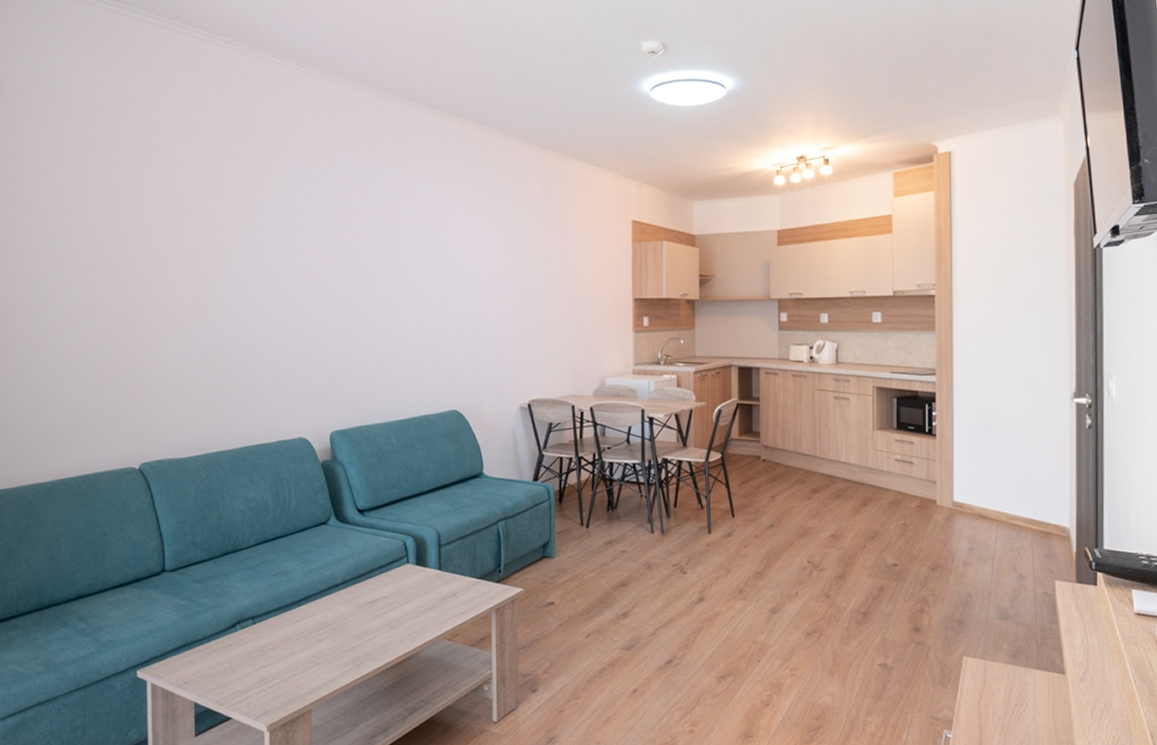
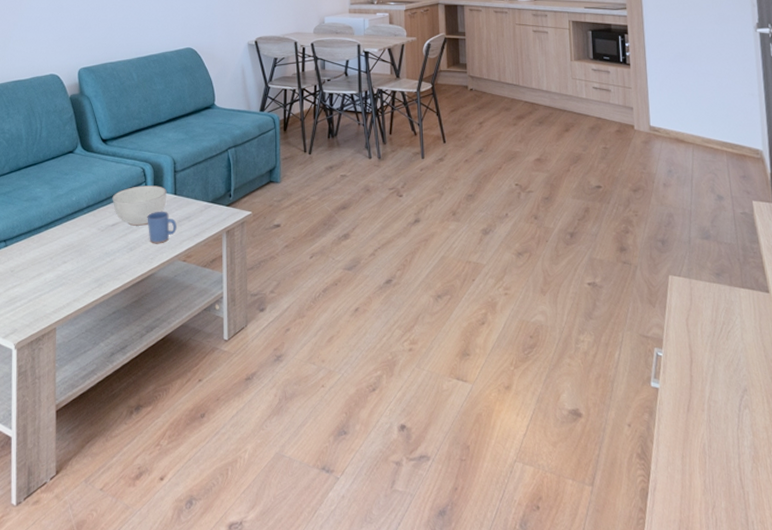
bowl: none [370,560,431,603] -> present [112,186,167,226]
mug: none [409,587,442,621] -> present [147,211,177,243]

